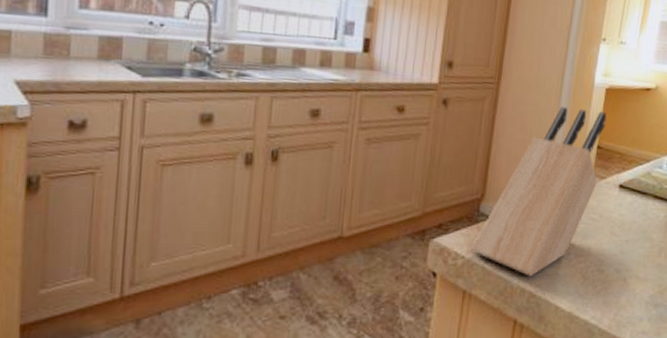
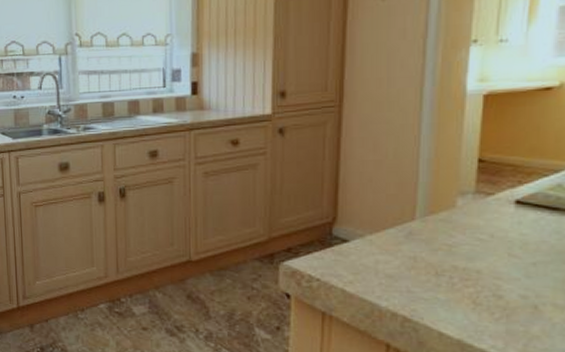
knife block: present [471,107,607,276] -> none [326,121,488,300]

